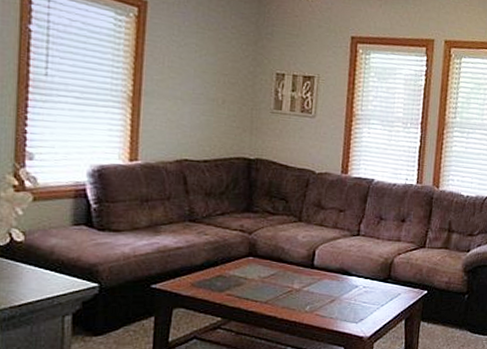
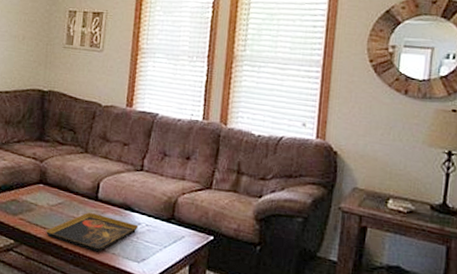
decorative tray: none [258,280,356,318] -> present [46,212,139,252]

